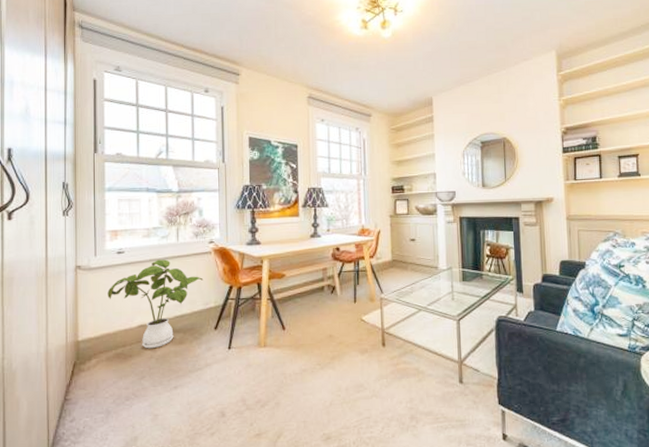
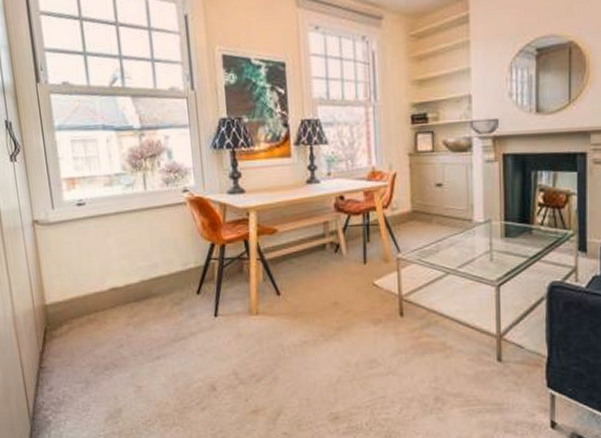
house plant: present [107,259,204,349] -> none [71,212,180,315]

